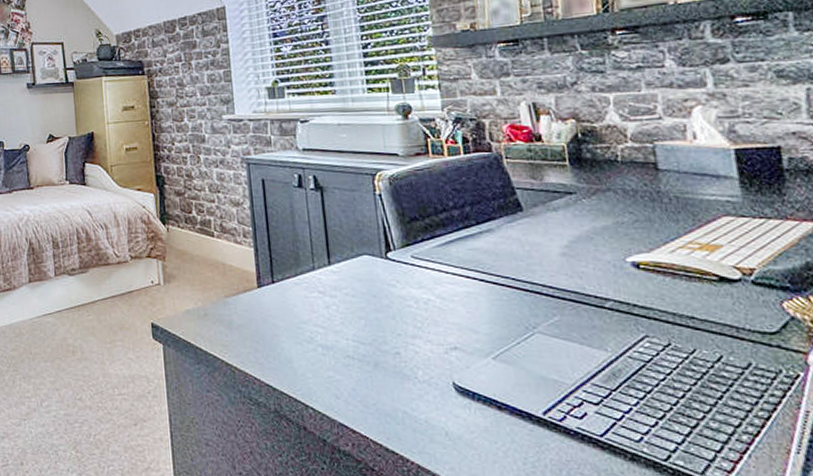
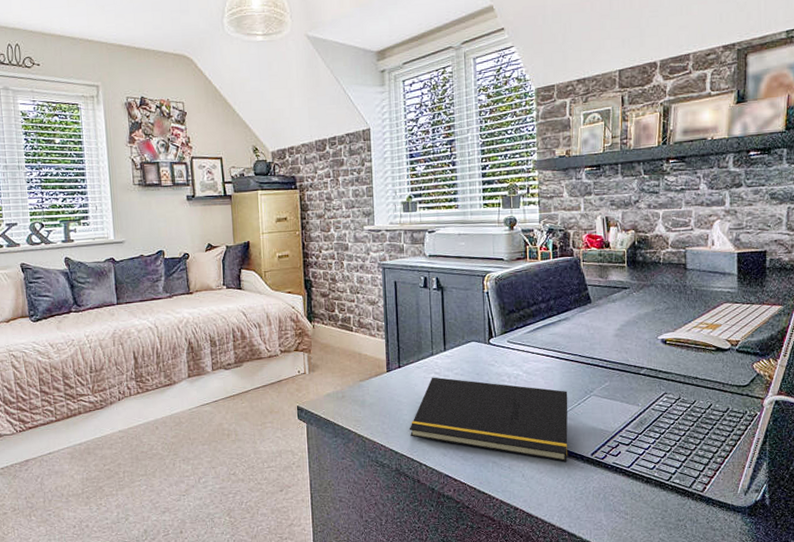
notepad: none [289,297,509,421] -> present [409,377,568,462]

